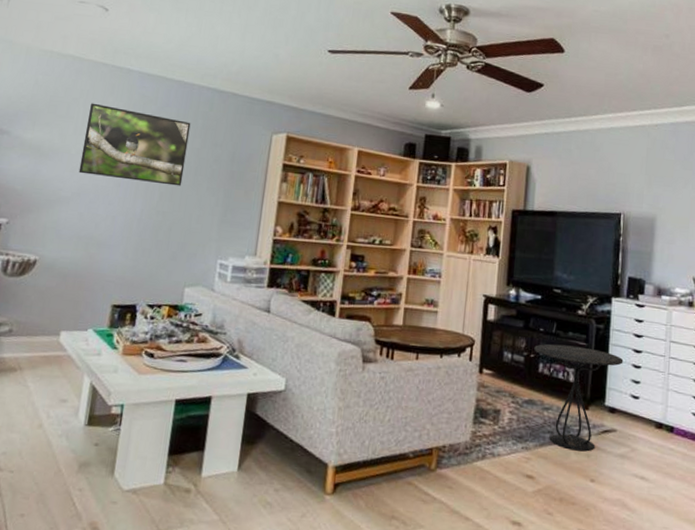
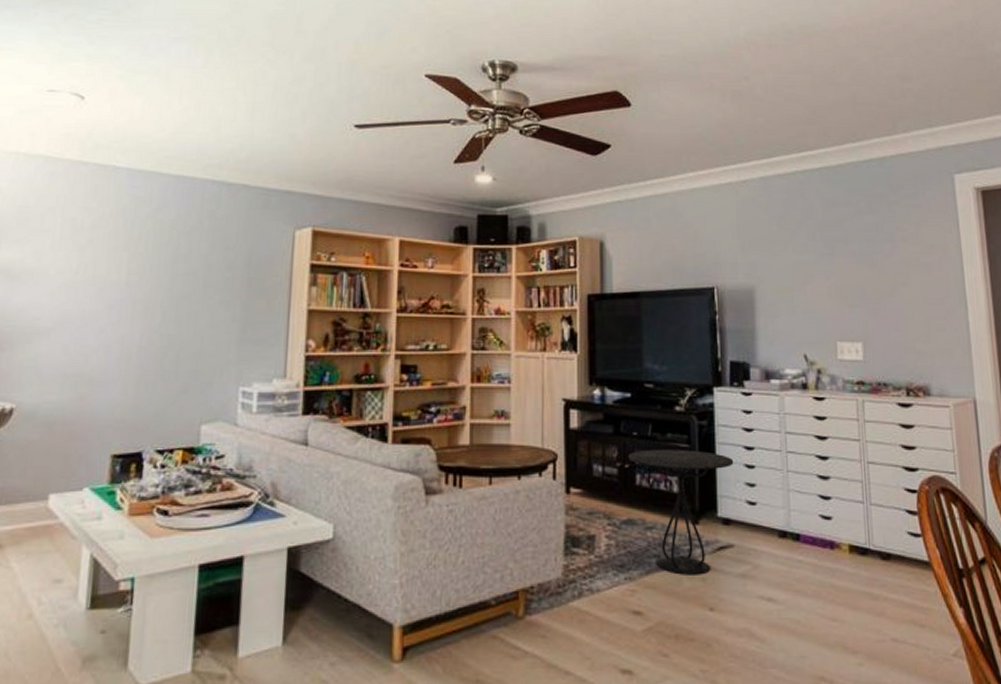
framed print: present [78,103,191,186] -> none [59,210,195,302]

